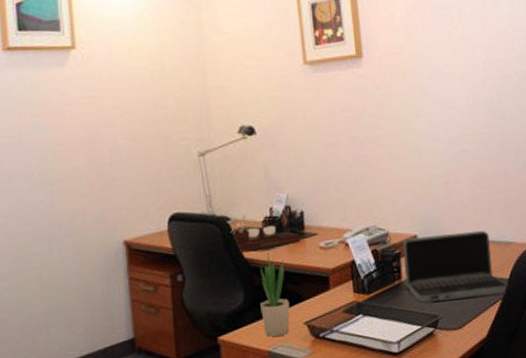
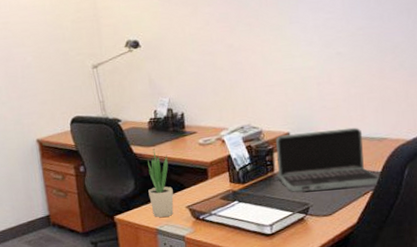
desk organizer: present [230,207,301,253] -> none [121,110,182,149]

